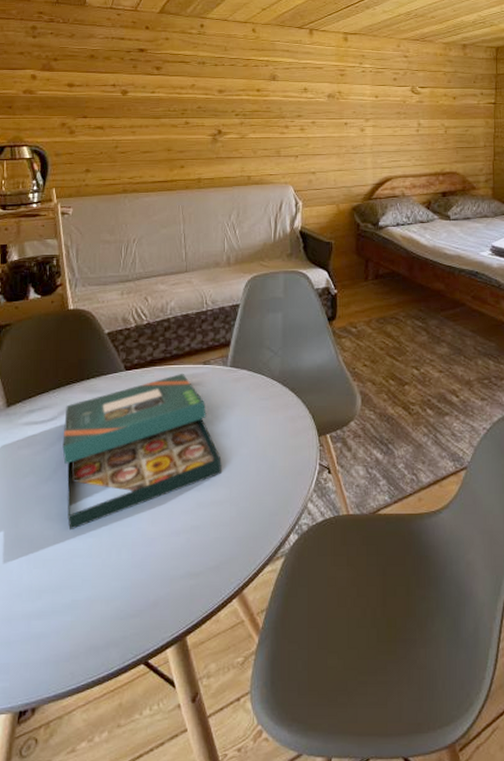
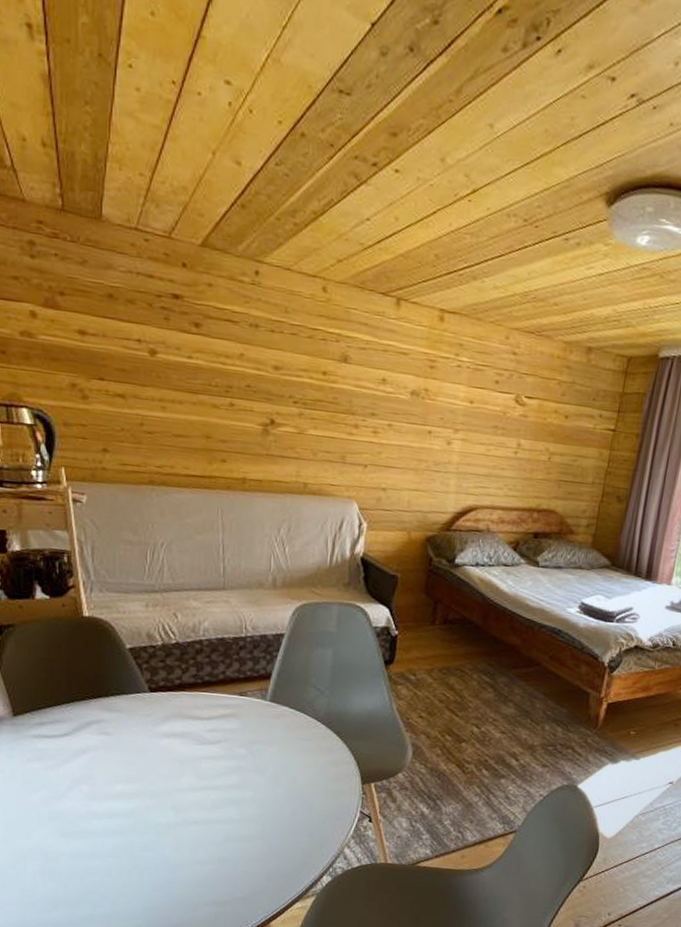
board game: present [62,374,222,531] -> none [78,702,255,849]

